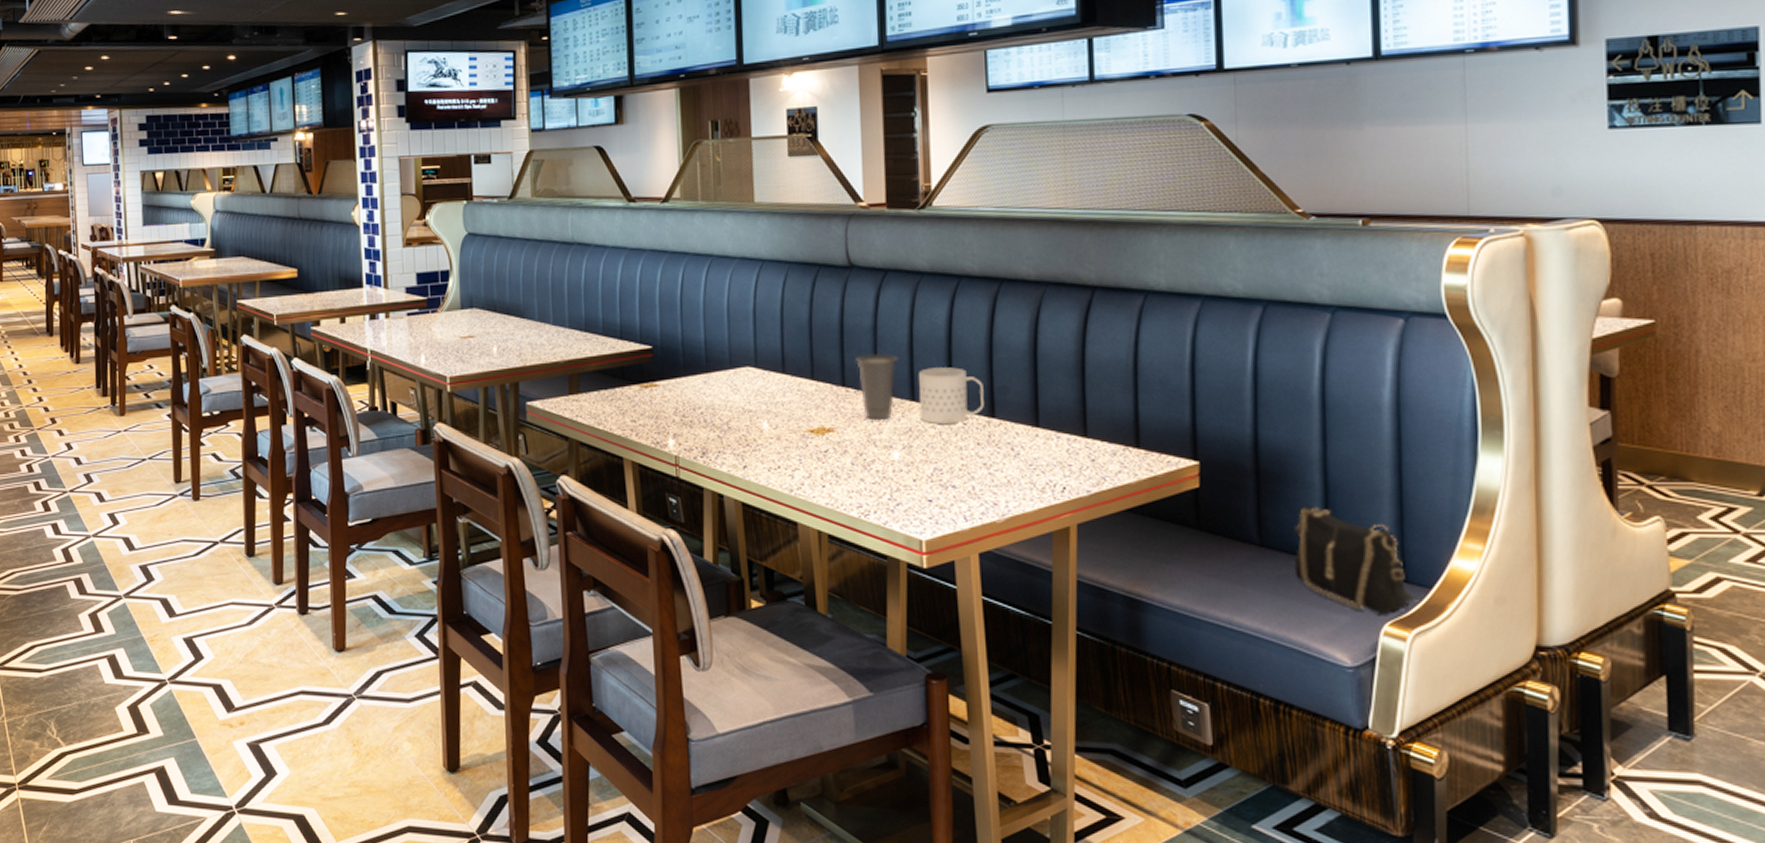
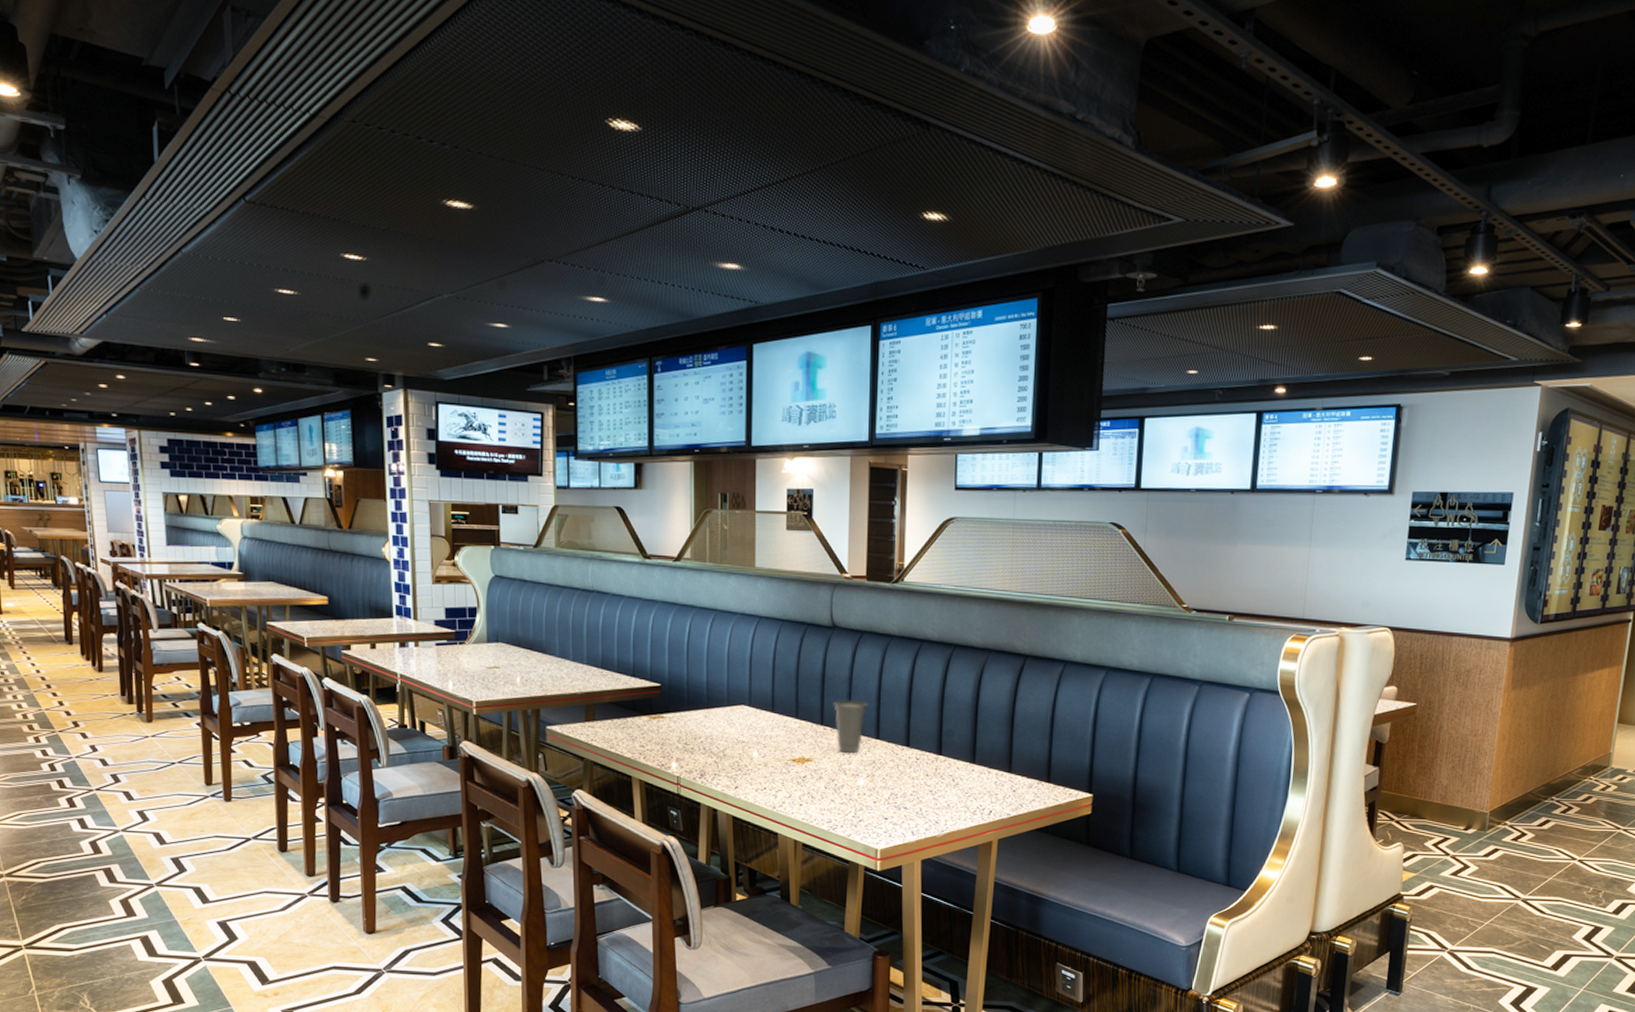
mug: present [917,367,985,425] -> none [882,713,936,760]
handbag: present [1294,506,1417,613] -> none [1153,830,1235,908]

